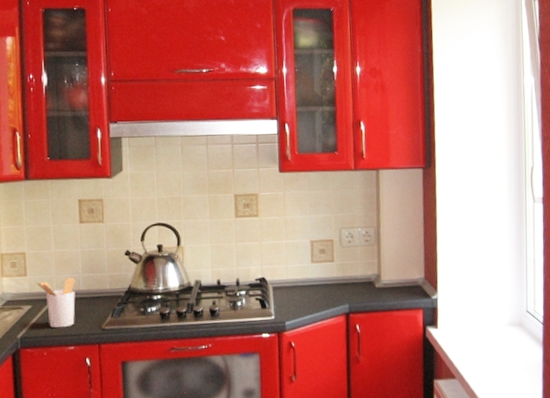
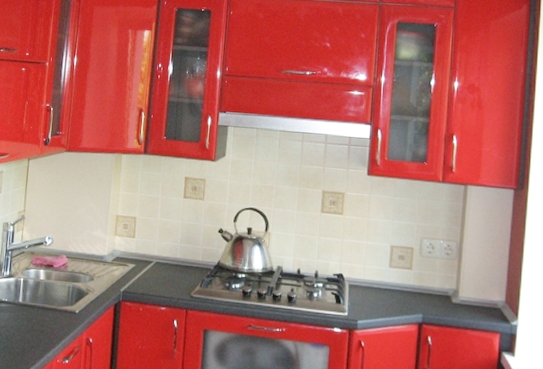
utensil holder: present [36,277,76,328] -> none [141,245,173,289]

